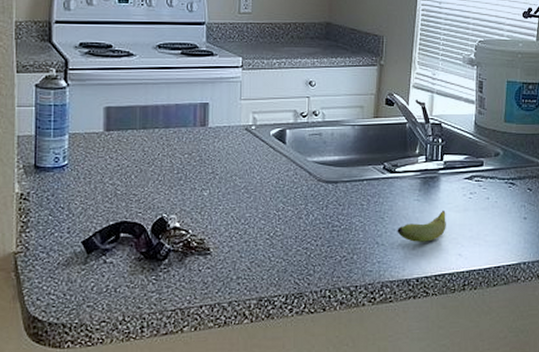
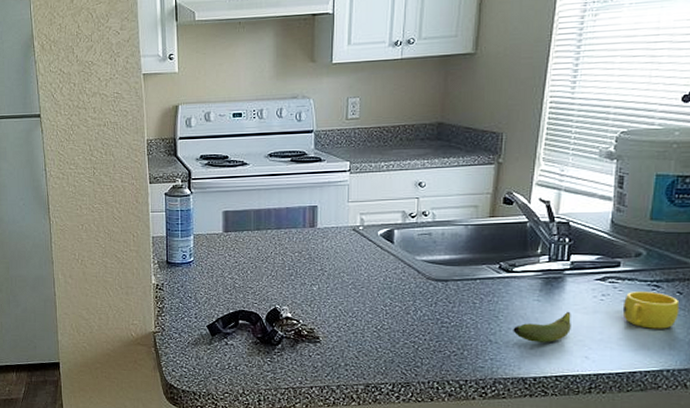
cup: none [487,189,530,224] -> present [622,292,680,329]

